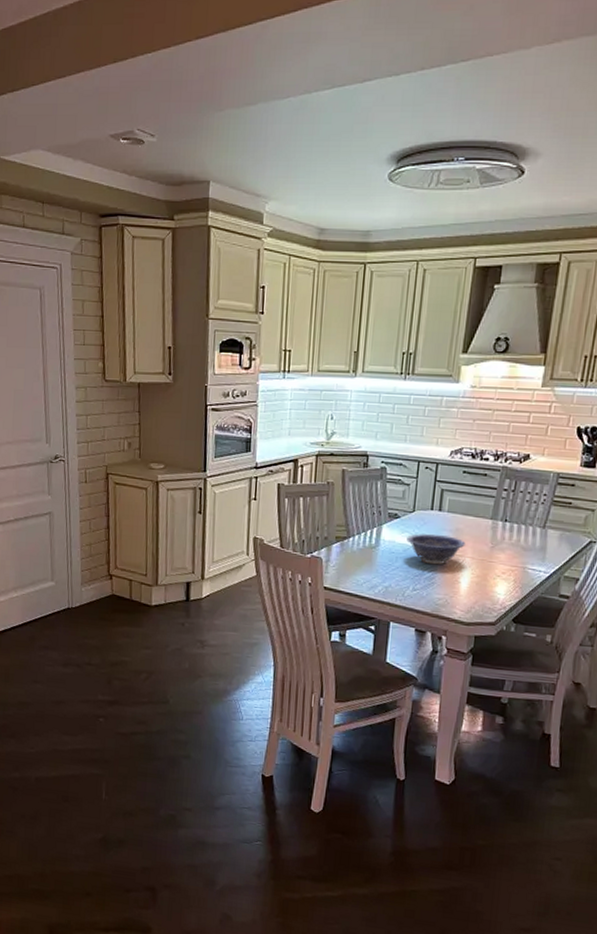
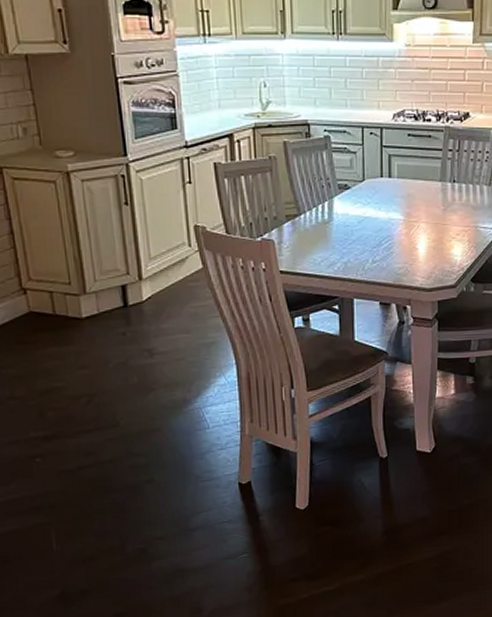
decorative bowl: present [407,533,466,565] -> none [360,201,419,234]

